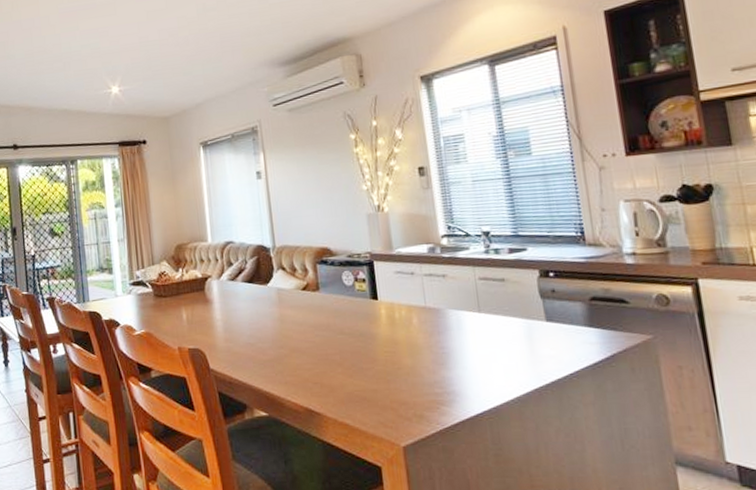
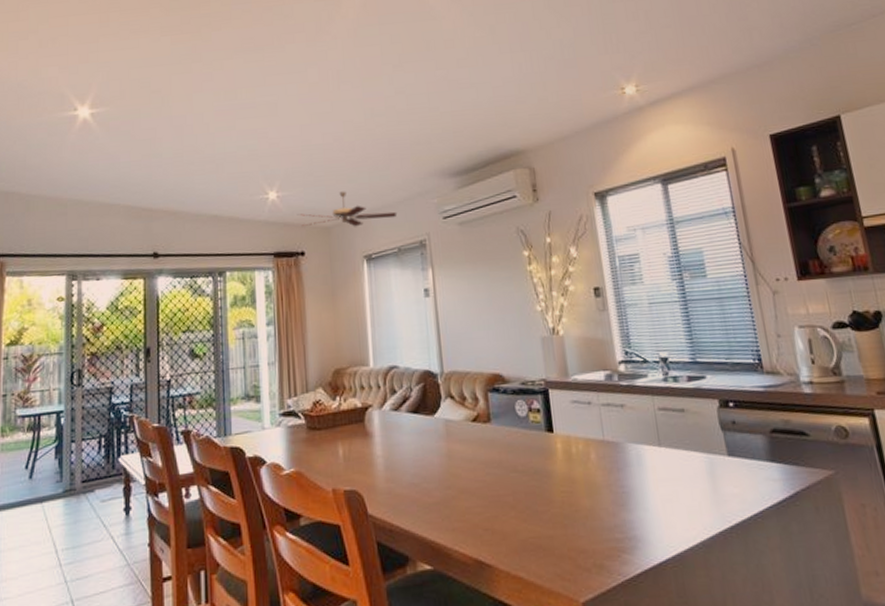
ceiling fan: none [137,83,230,117] -> present [296,191,398,227]

